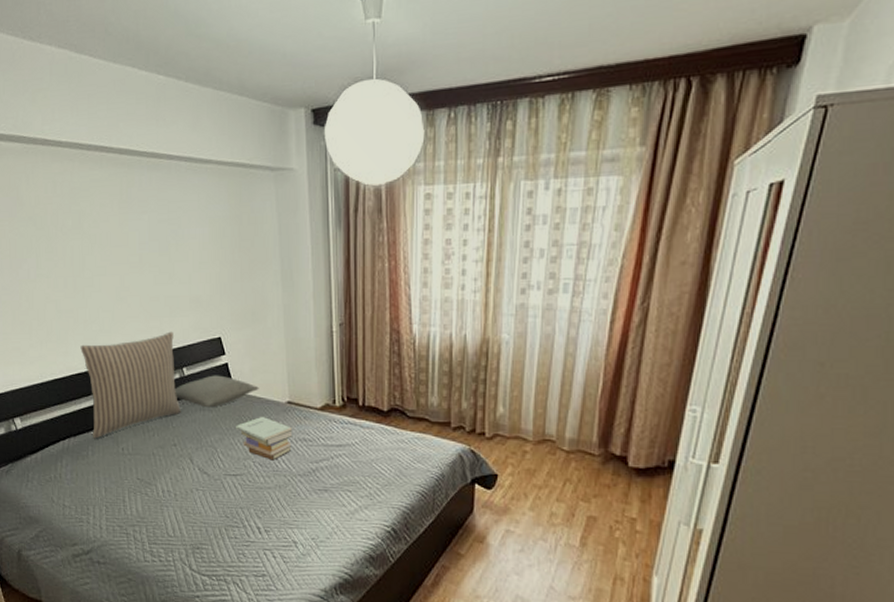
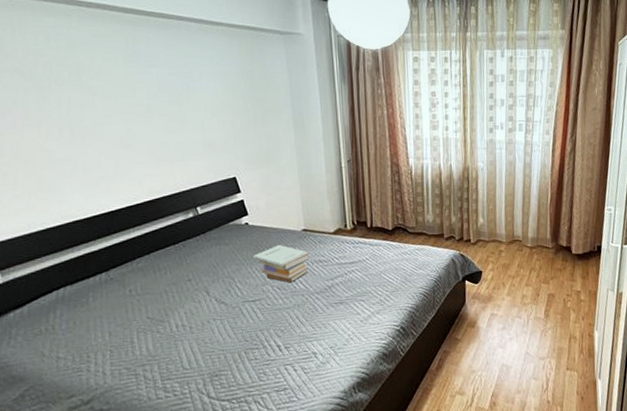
pillow: present [80,331,181,439] -> none [79,174,196,284]
pillow: present [174,375,259,408] -> none [188,211,275,242]

